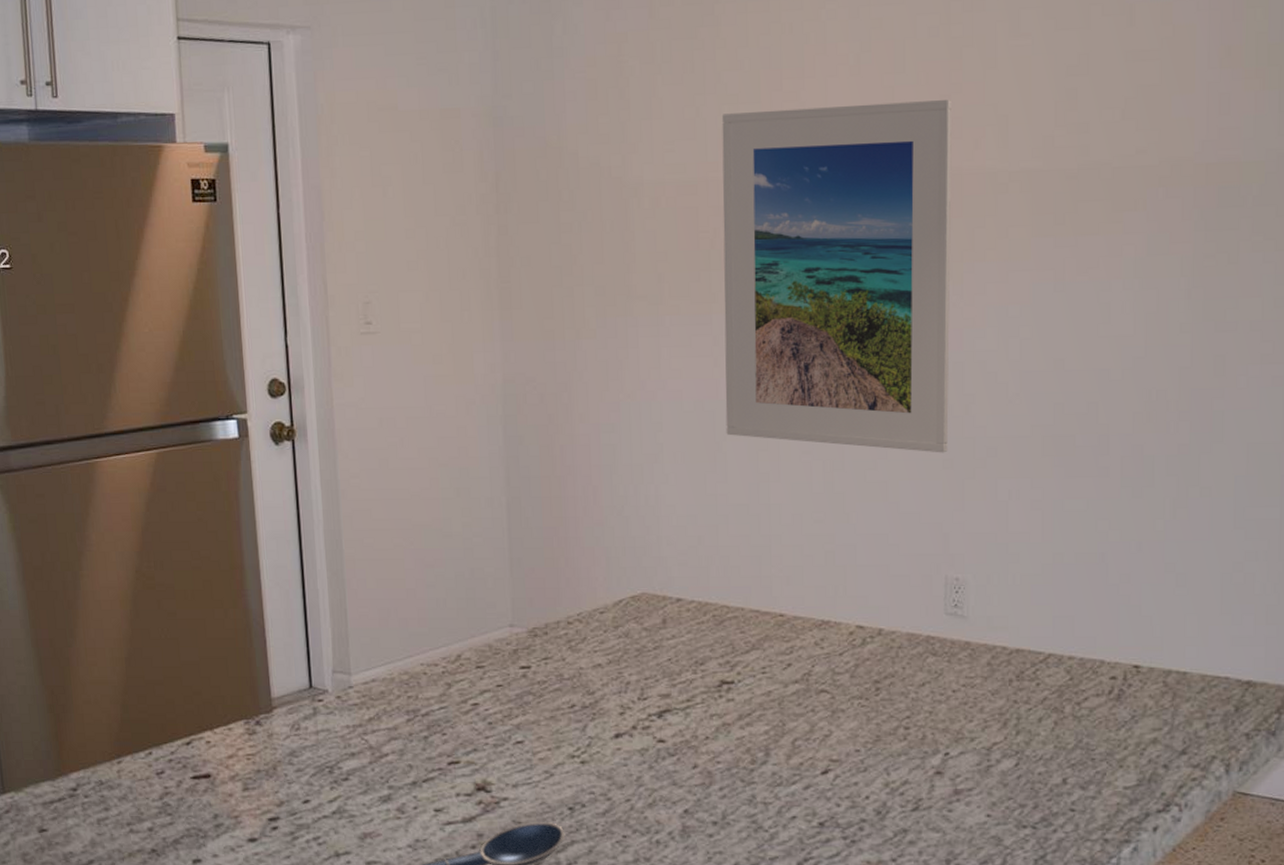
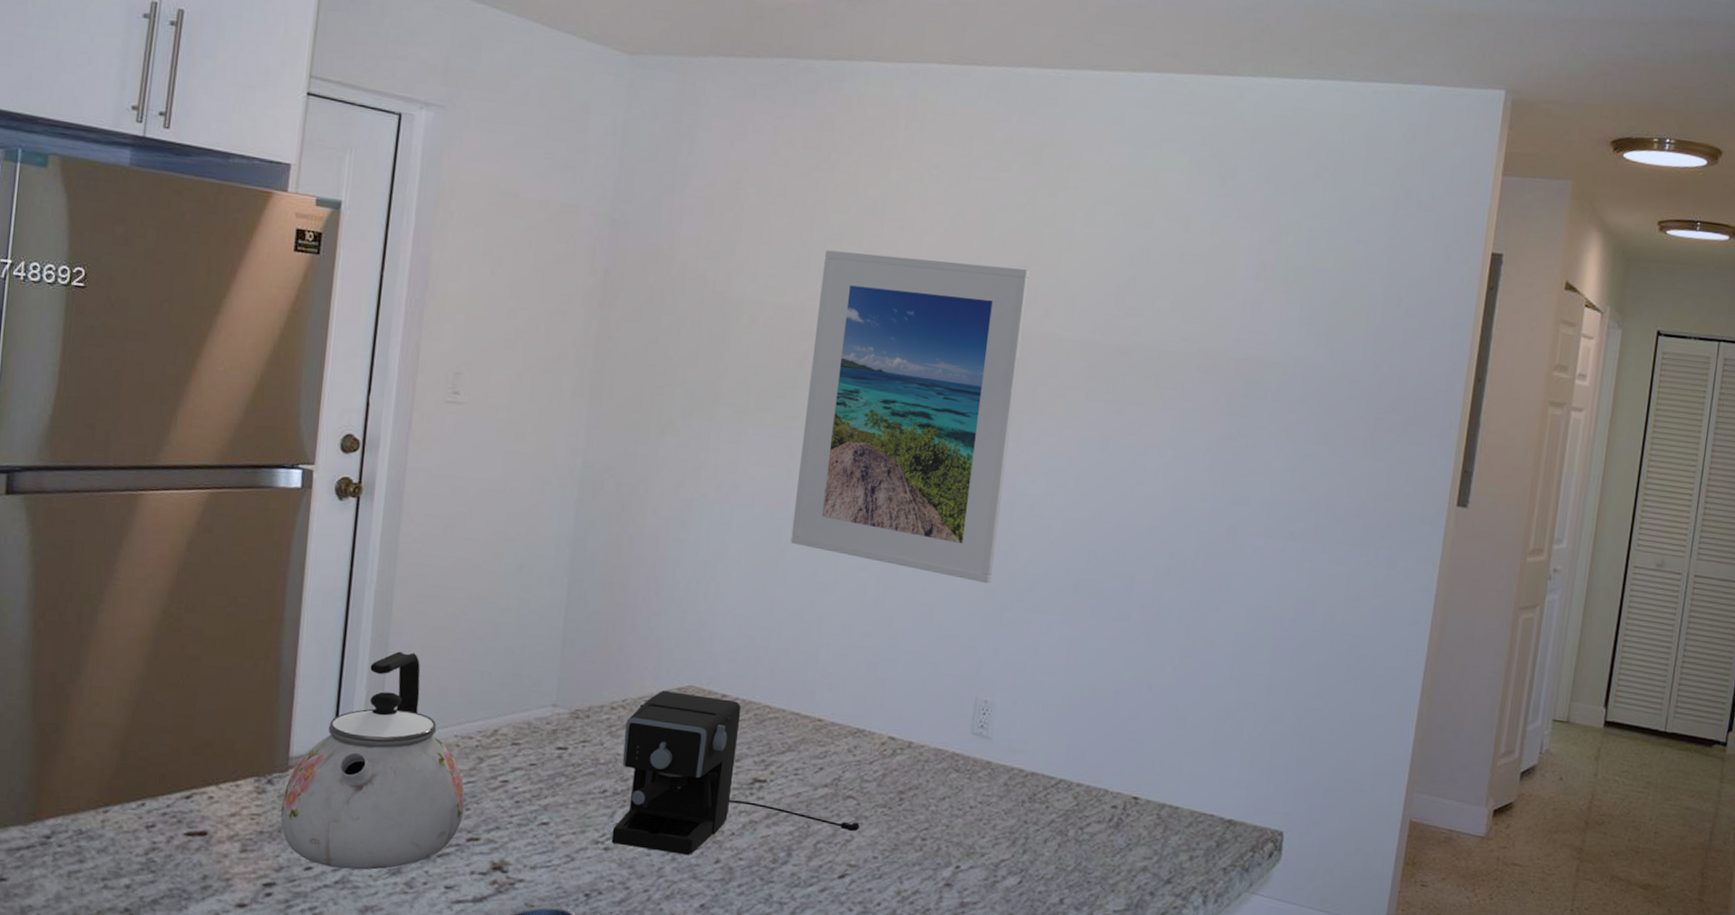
kettle: none [272,587,441,799] -> present [280,651,465,870]
coffee maker: none [584,601,837,762] -> present [611,691,860,855]

